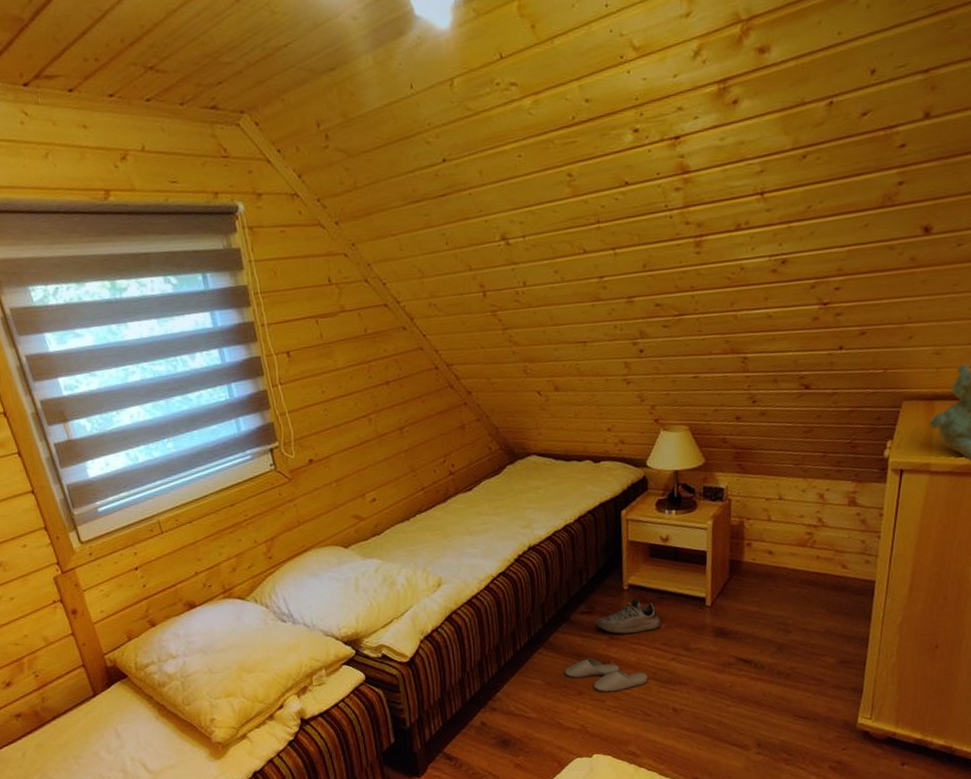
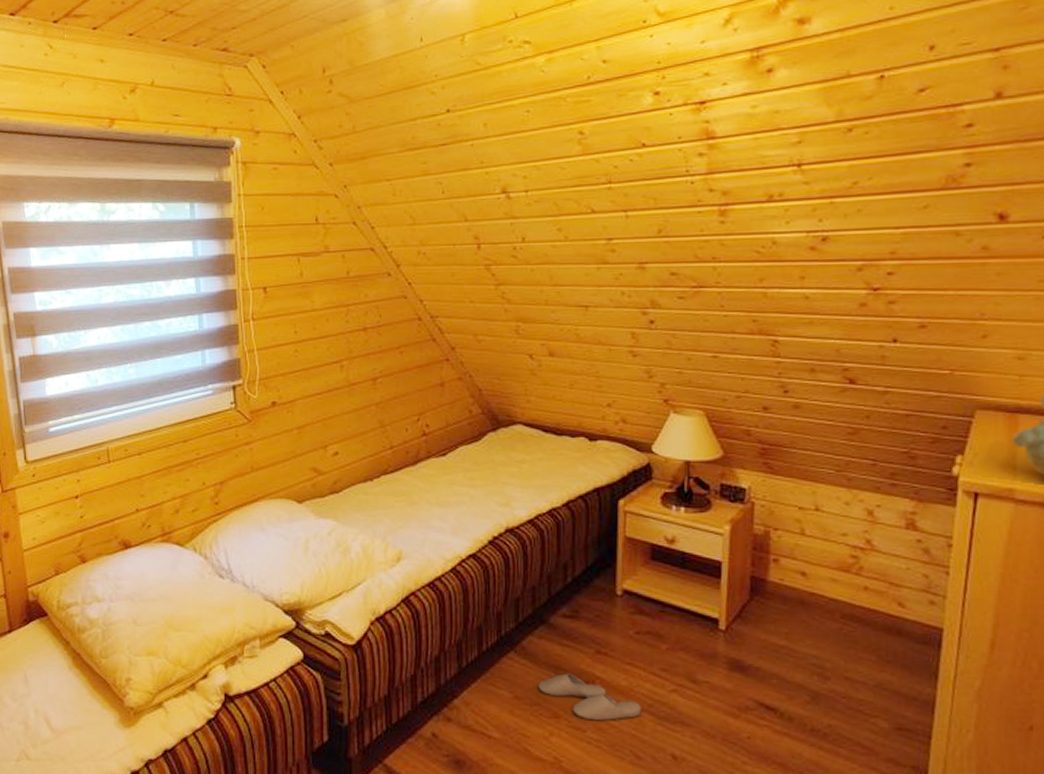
athletic shoe: present [595,597,661,634] -> none [579,606,661,652]

